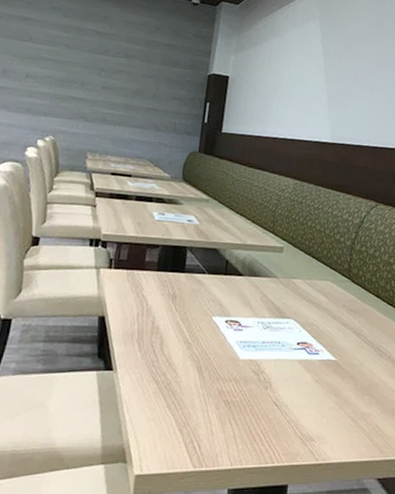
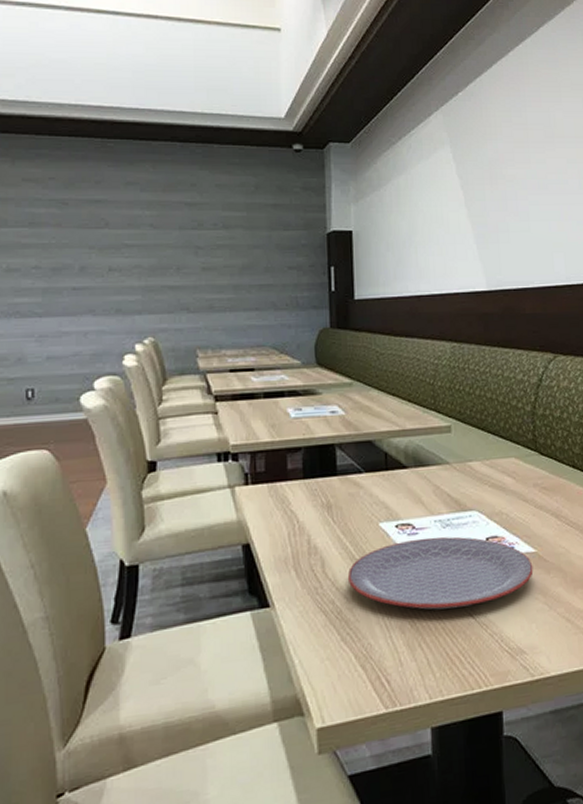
plate: none [179,334,332,396] -> present [347,536,534,610]

